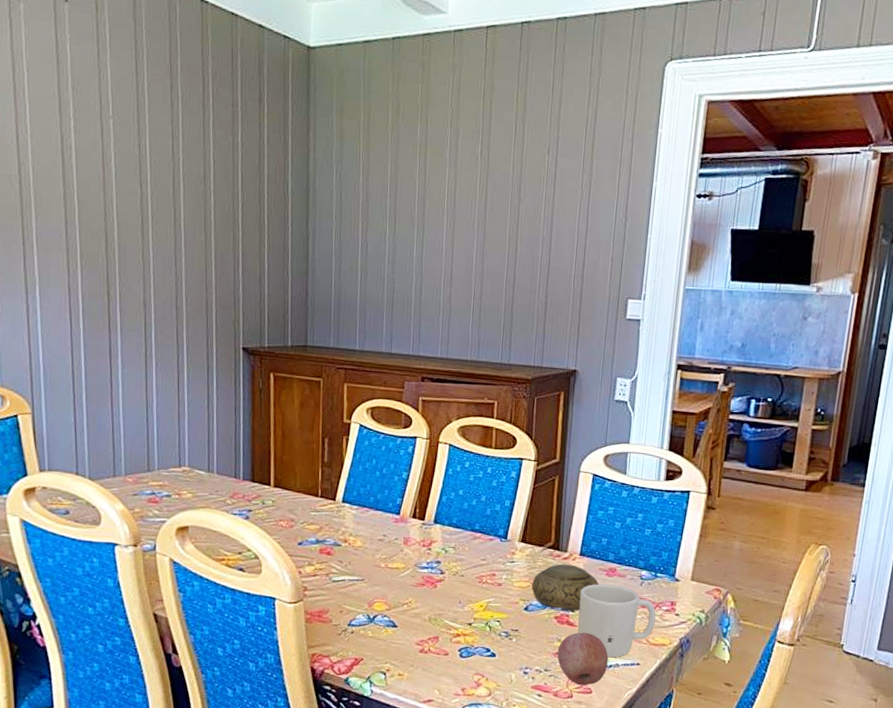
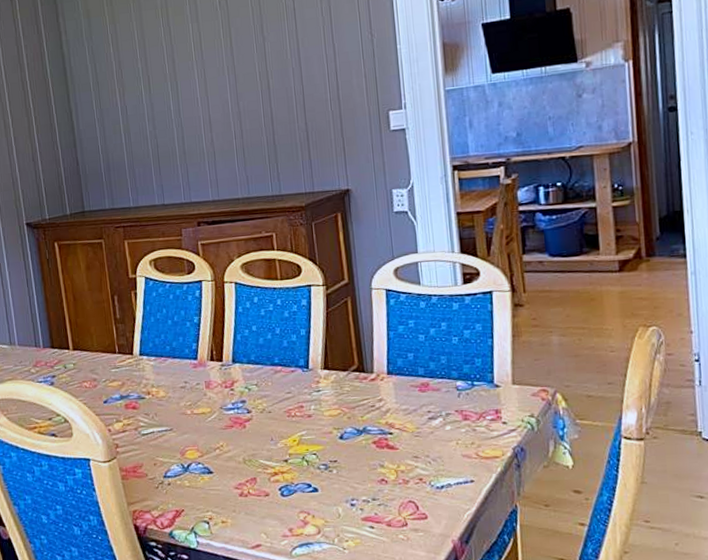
bowl: present [531,564,600,611] -> none [342,385,414,434]
fruit: present [557,632,609,686] -> none [382,454,440,512]
mug: present [577,584,656,658] -> none [394,400,482,478]

